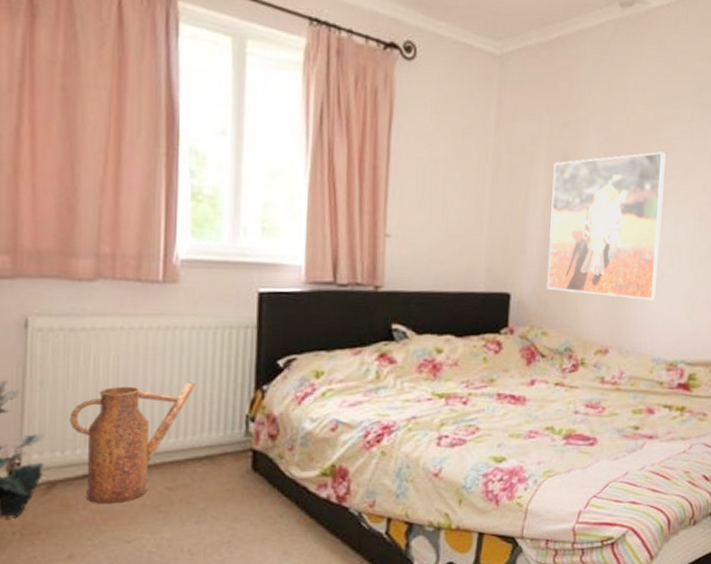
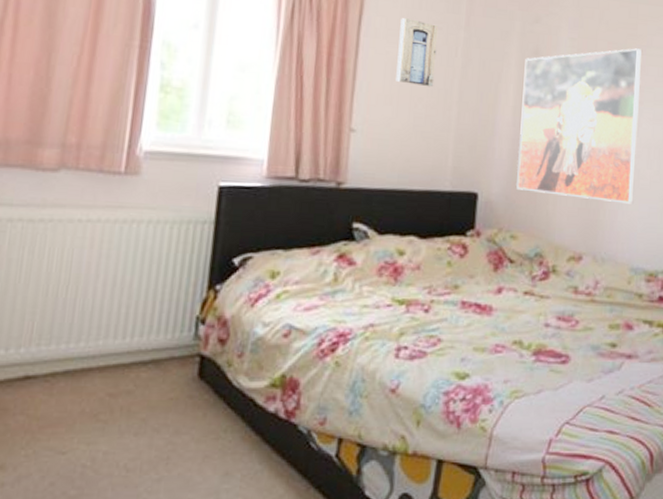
watering can: present [69,382,196,504] -> none [17,279,148,410]
wall art: none [428,123,469,192] -> present [396,18,439,87]

